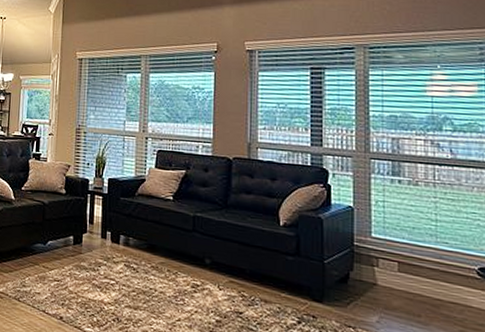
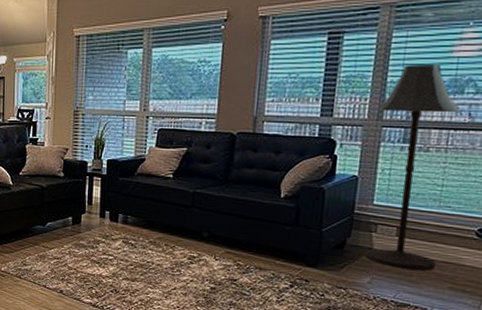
floor lamp: none [363,101,443,311] -> present [365,64,462,271]

